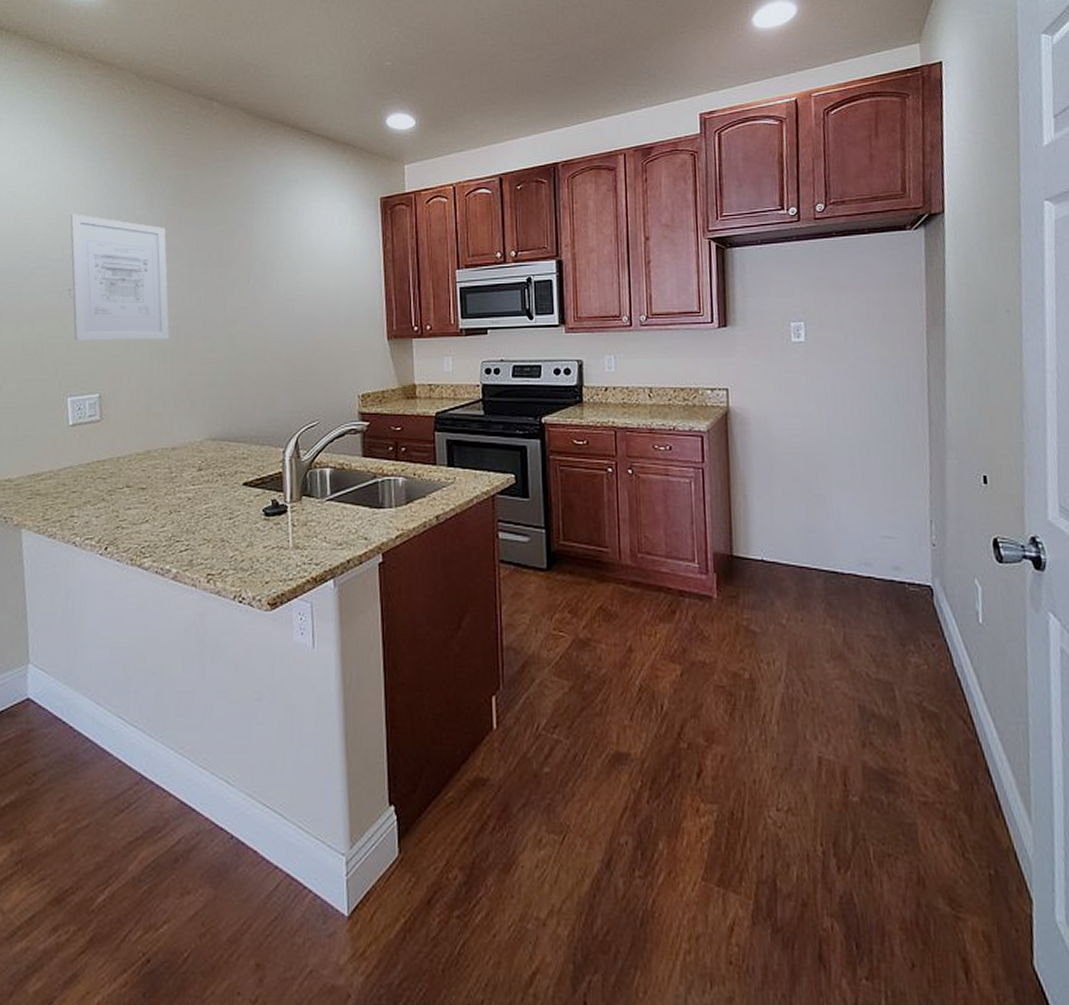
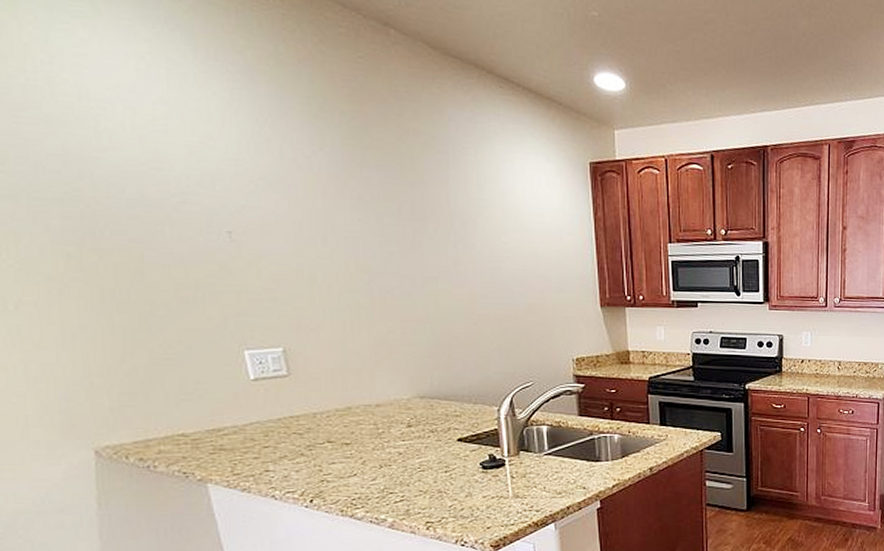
wall art: present [70,214,170,341] -> none [217,143,361,294]

